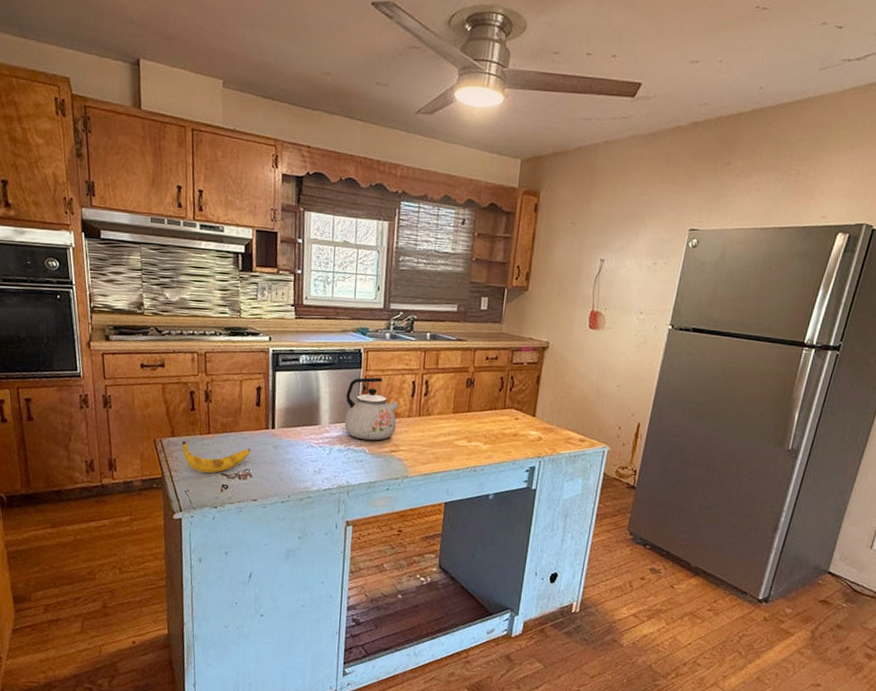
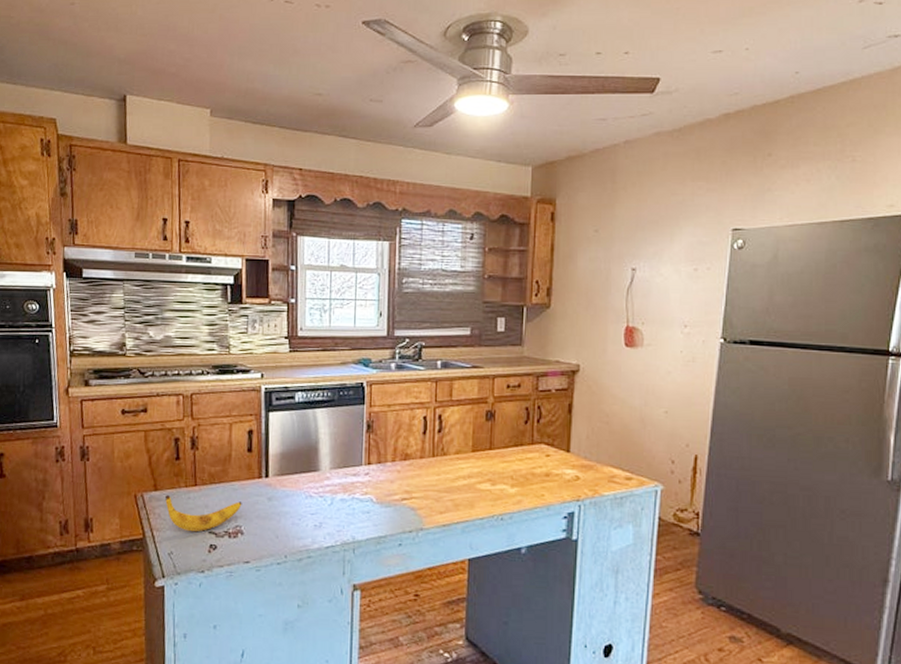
kettle: present [344,377,399,441] -> none [347,413,409,488]

